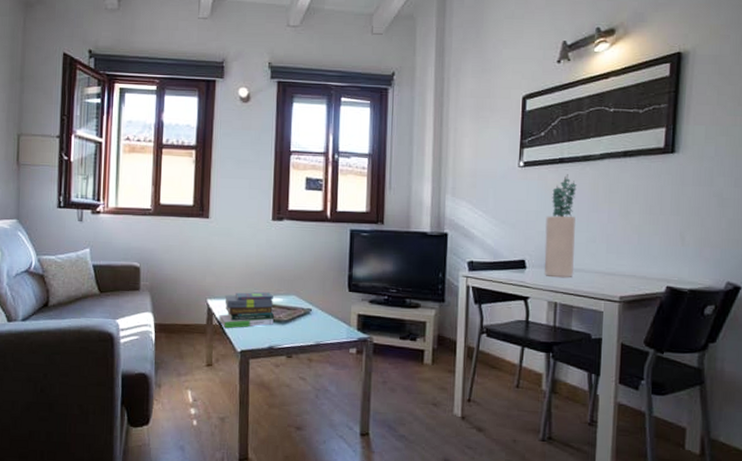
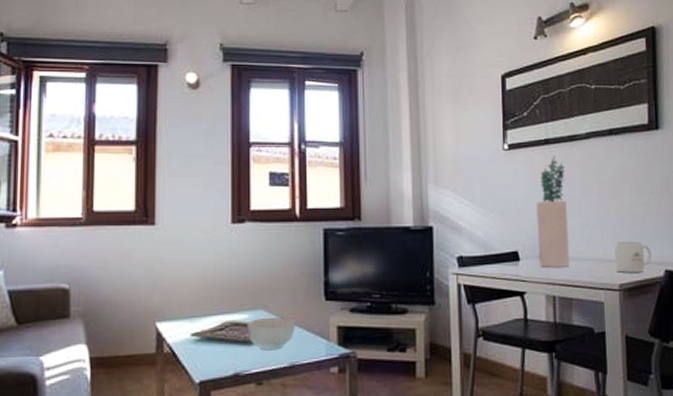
books: present [219,292,274,329] -> none [171,308,238,357]
bowl: none [281,302,322,330] -> present [247,317,295,351]
mug: none [618,257,655,287] -> present [614,241,652,273]

